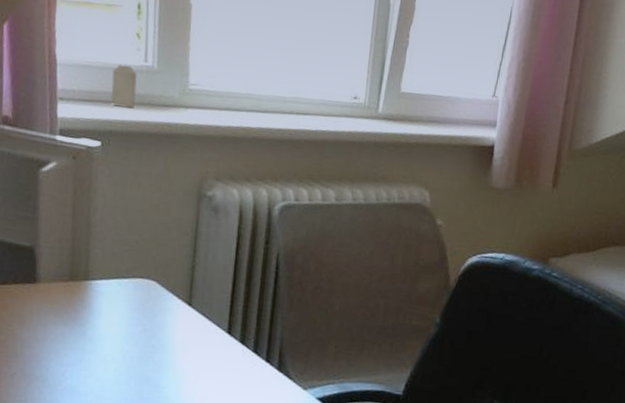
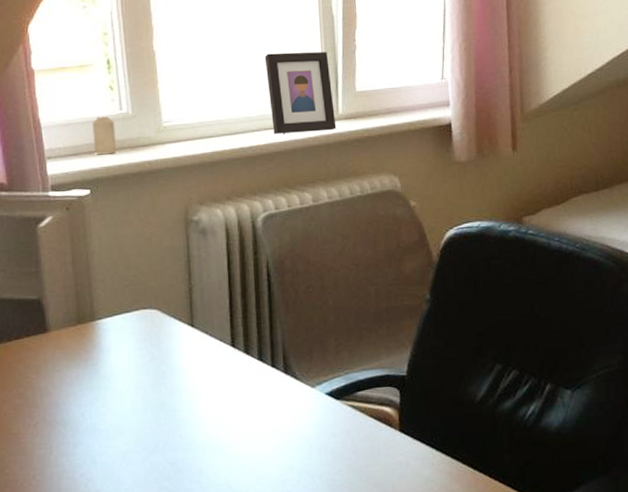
picture frame: none [306,32,377,129] -> present [264,52,337,135]

